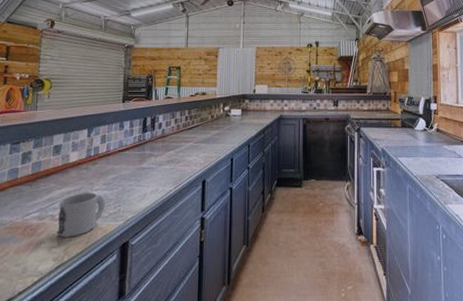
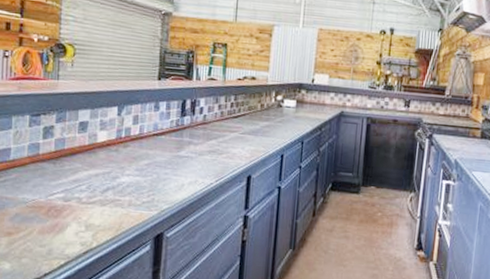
mug: present [57,193,106,237] -> none [84,177,138,223]

